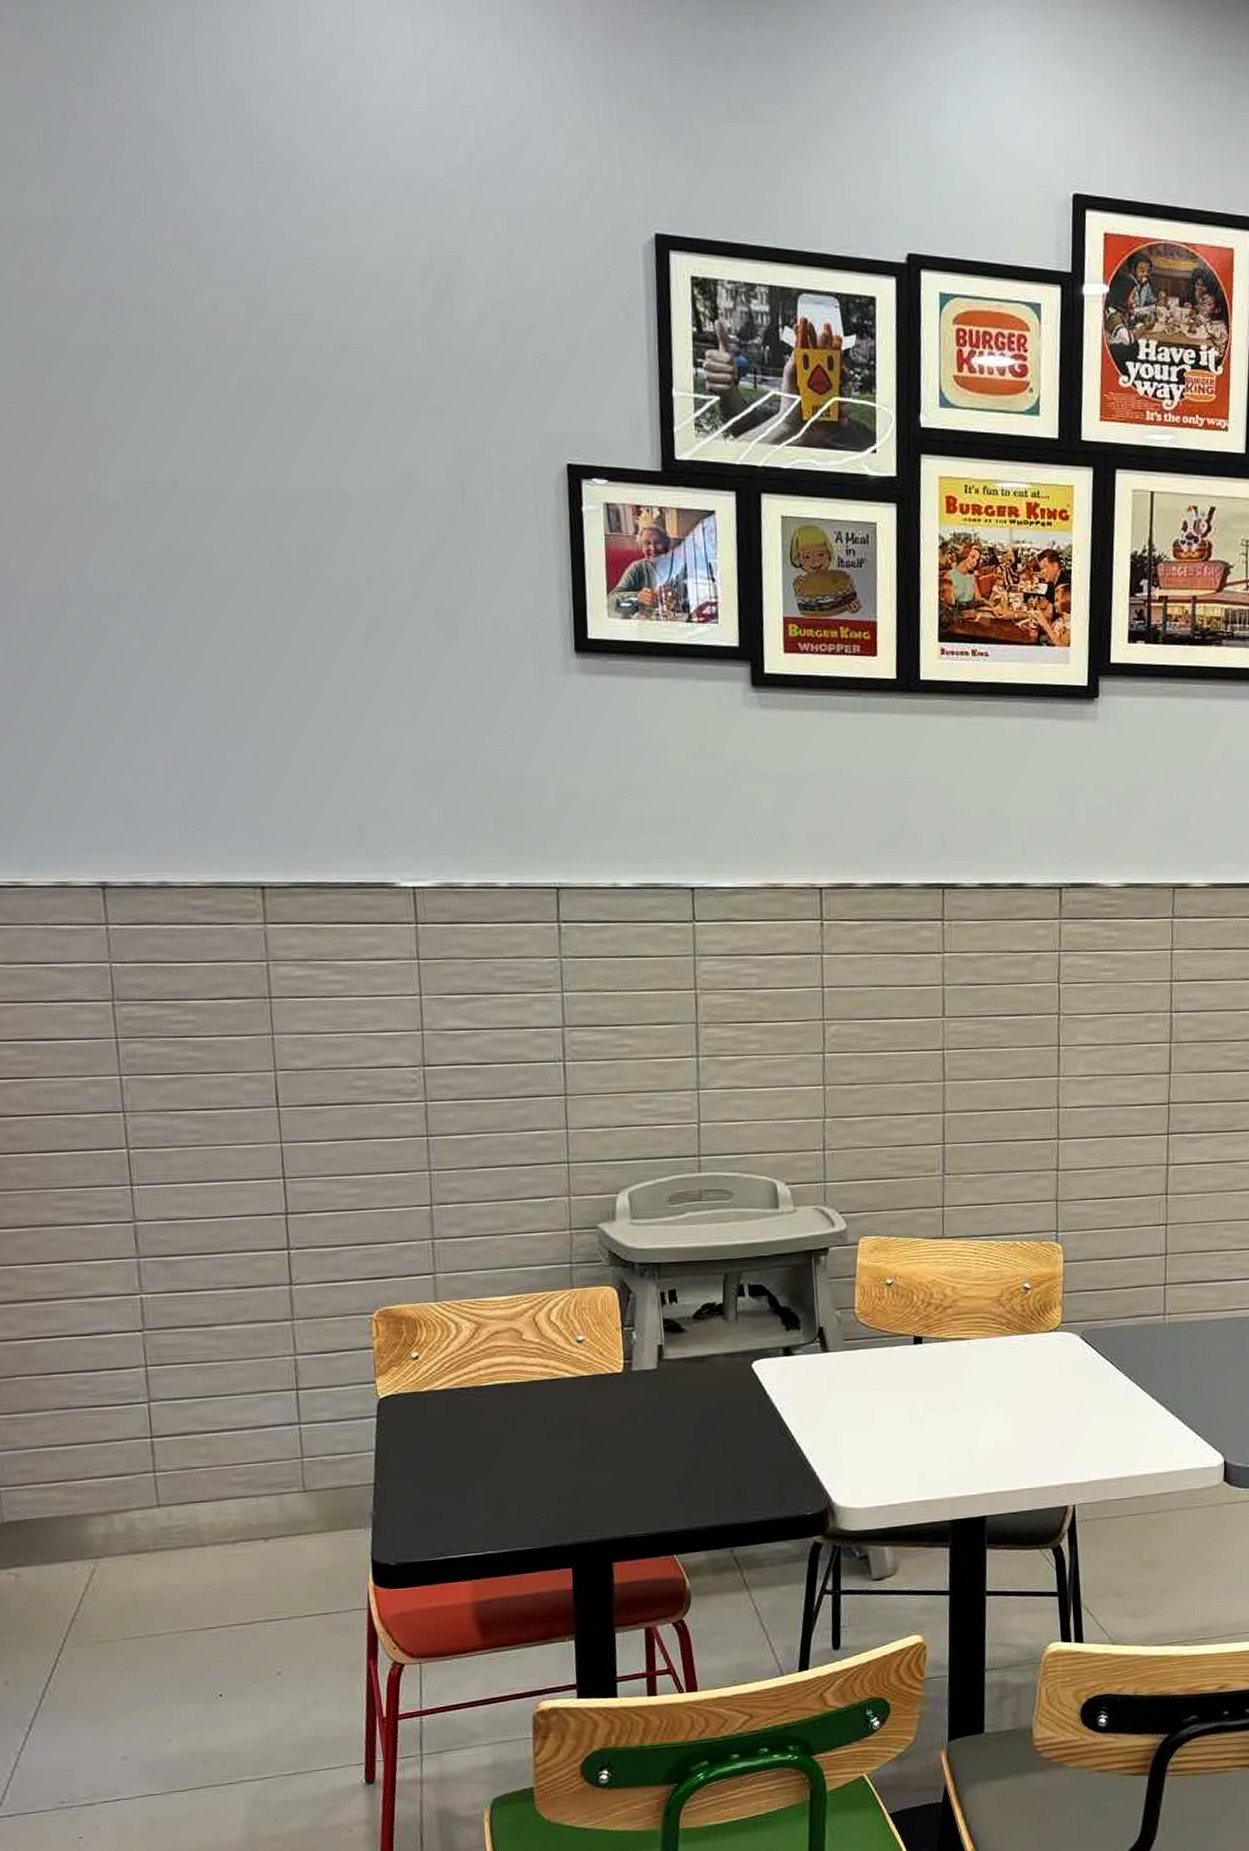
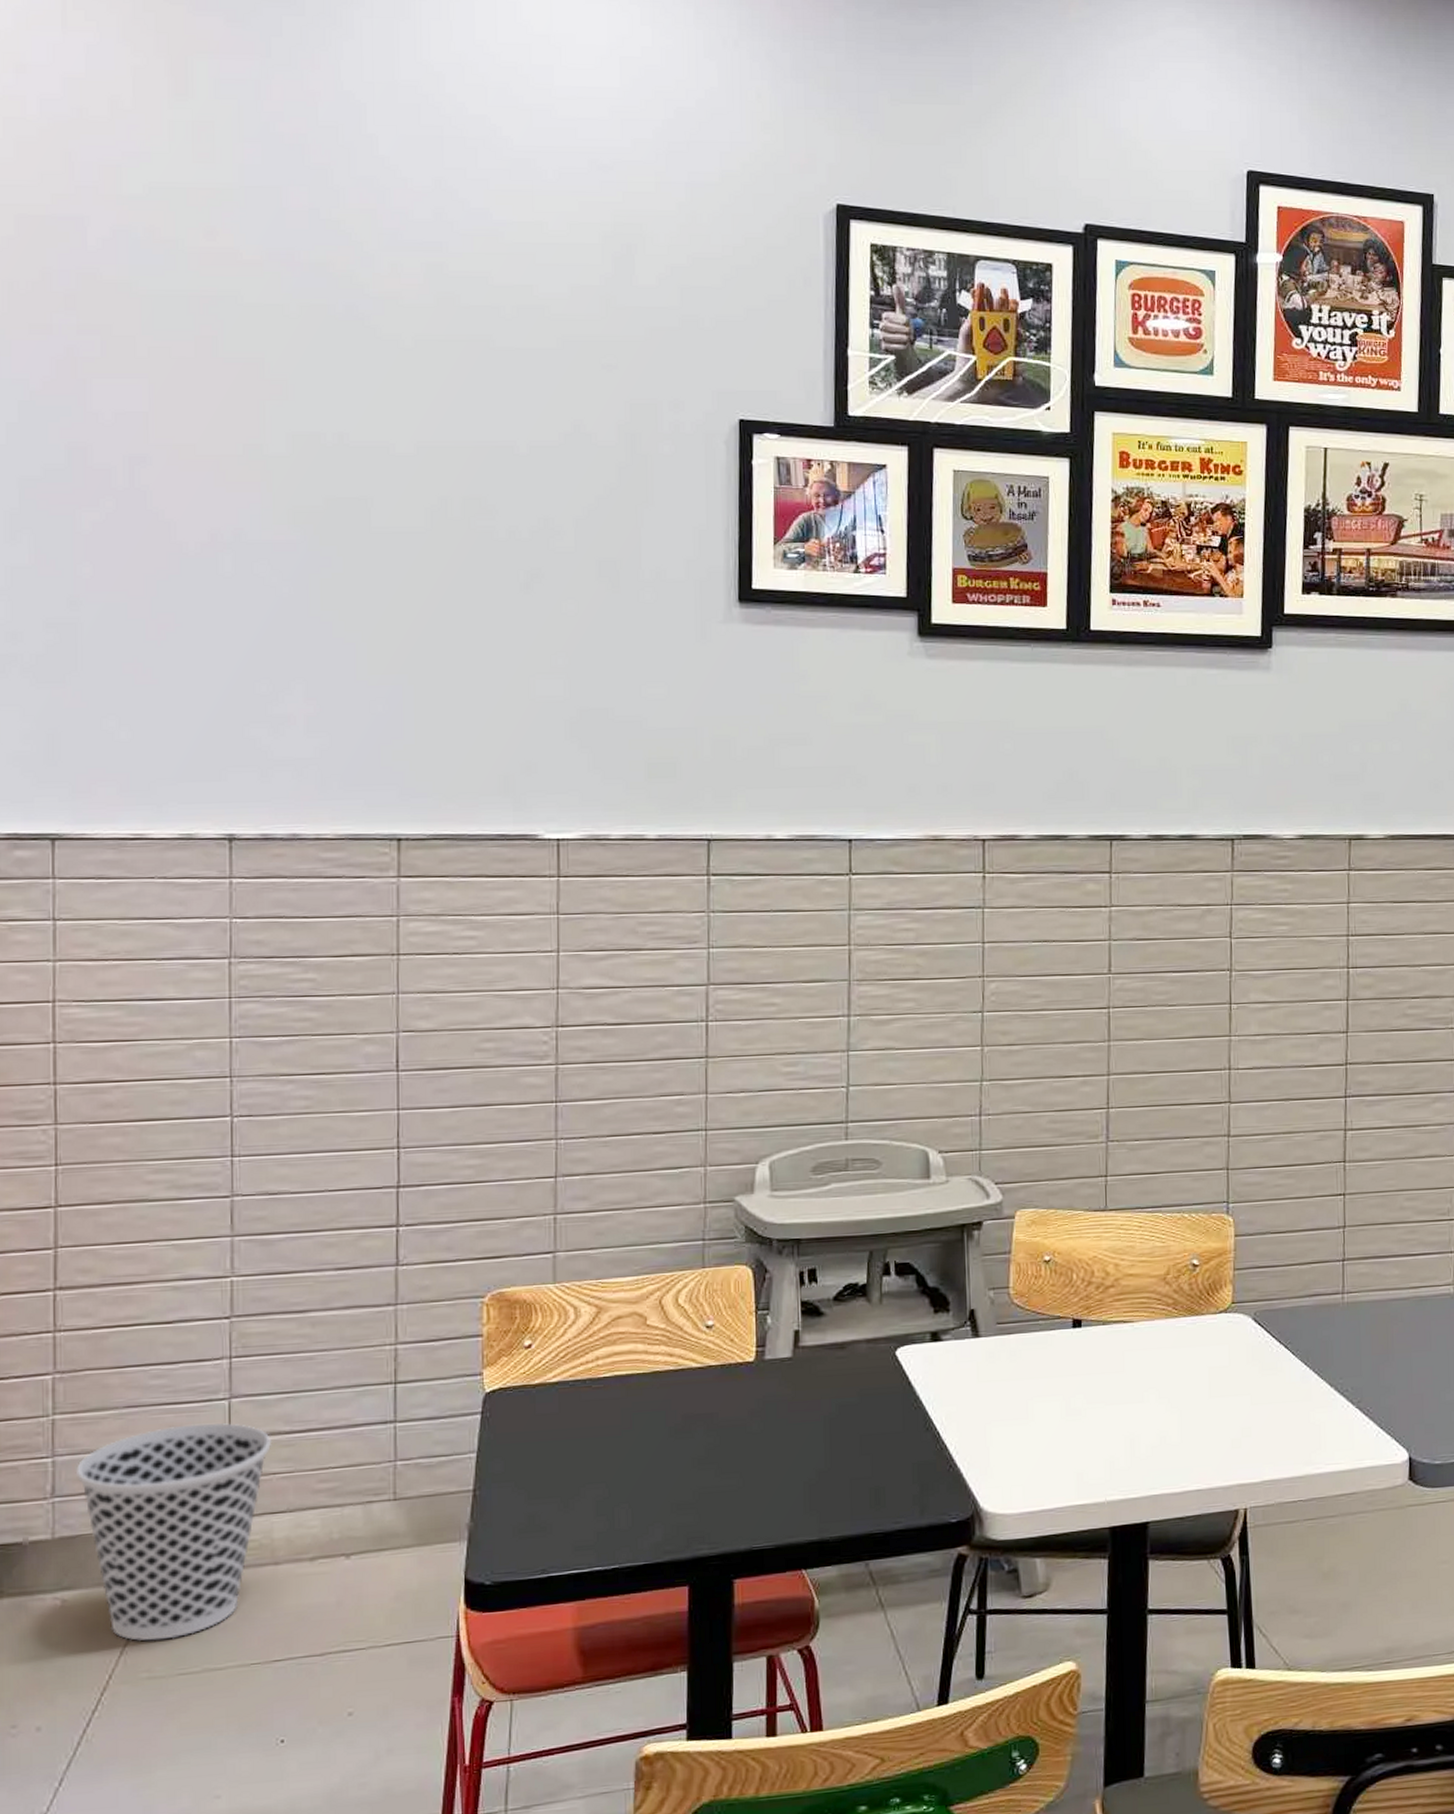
wastebasket: none [16,1423,191,1610] -> present [75,1423,272,1641]

